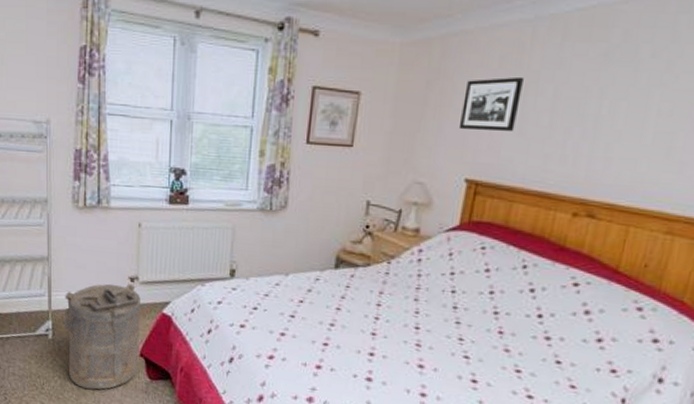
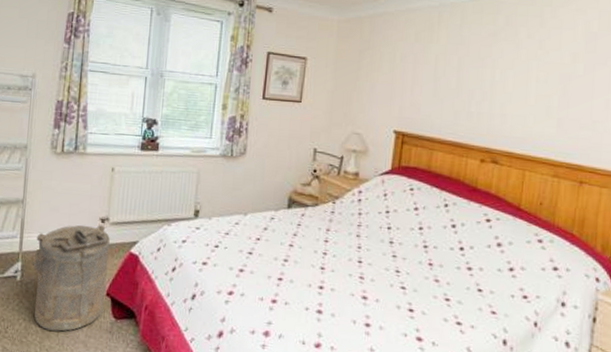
picture frame: present [458,76,524,132] -> none [386,49,434,93]

